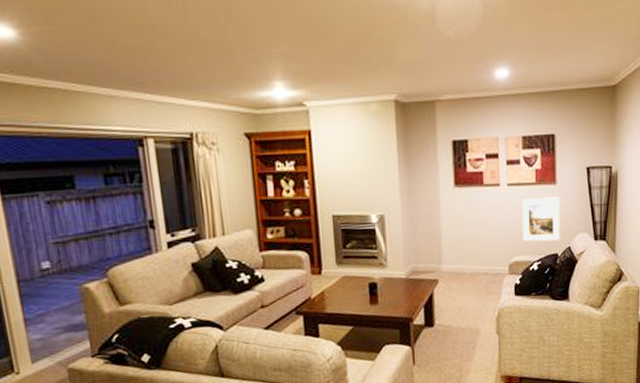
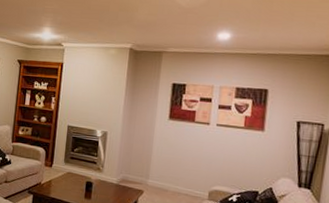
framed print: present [522,196,560,242] -> none [225,138,267,180]

